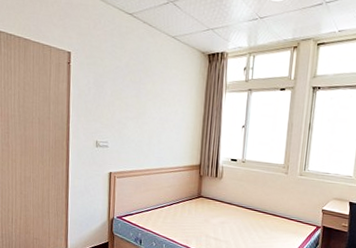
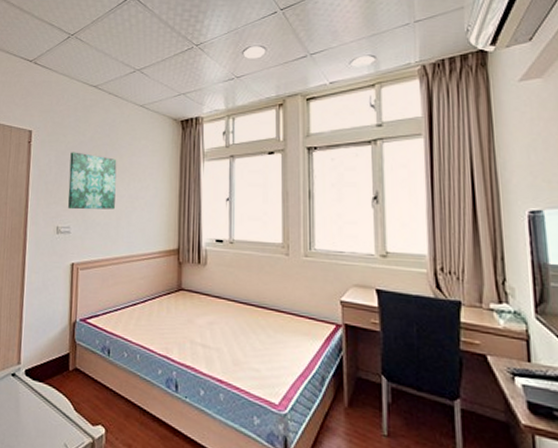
wall art: none [105,75,150,129] -> present [68,152,117,210]

